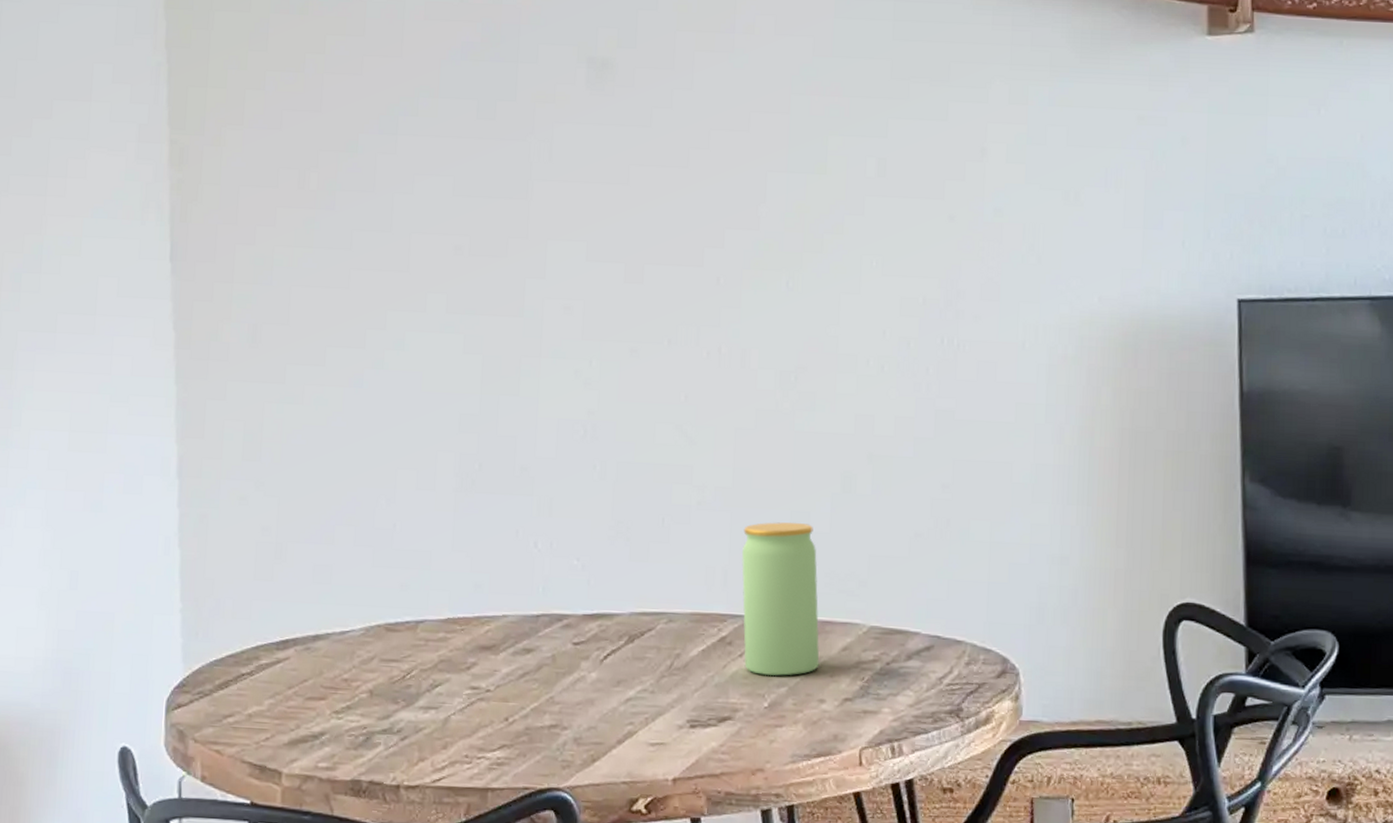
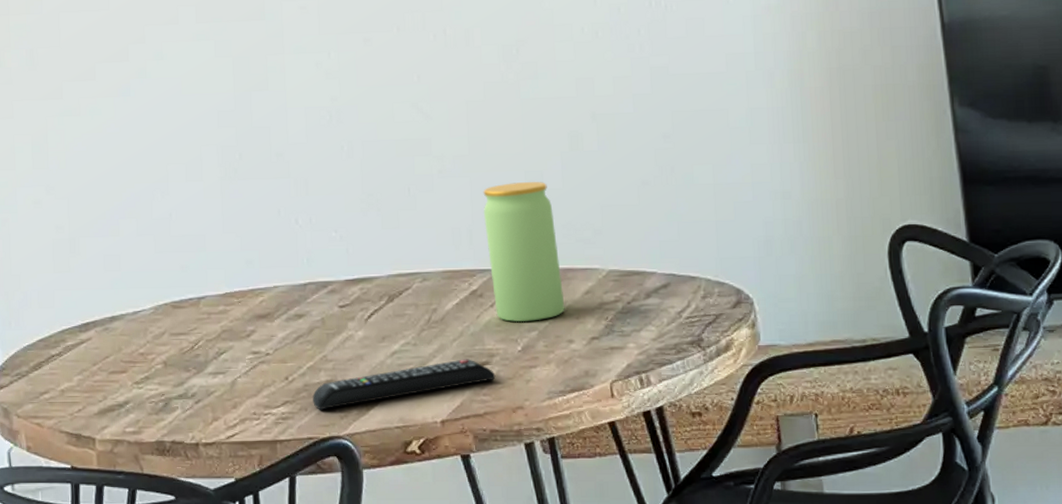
remote control: none [533,712,737,758] -> present [313,359,496,410]

